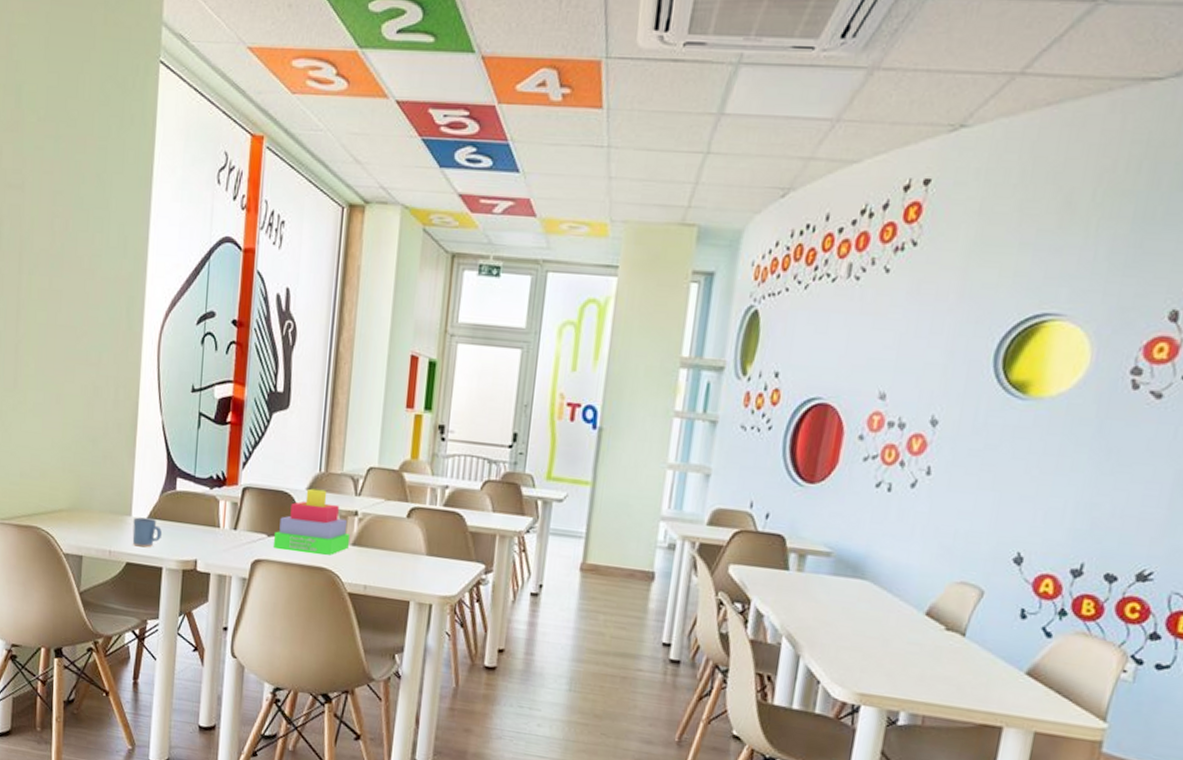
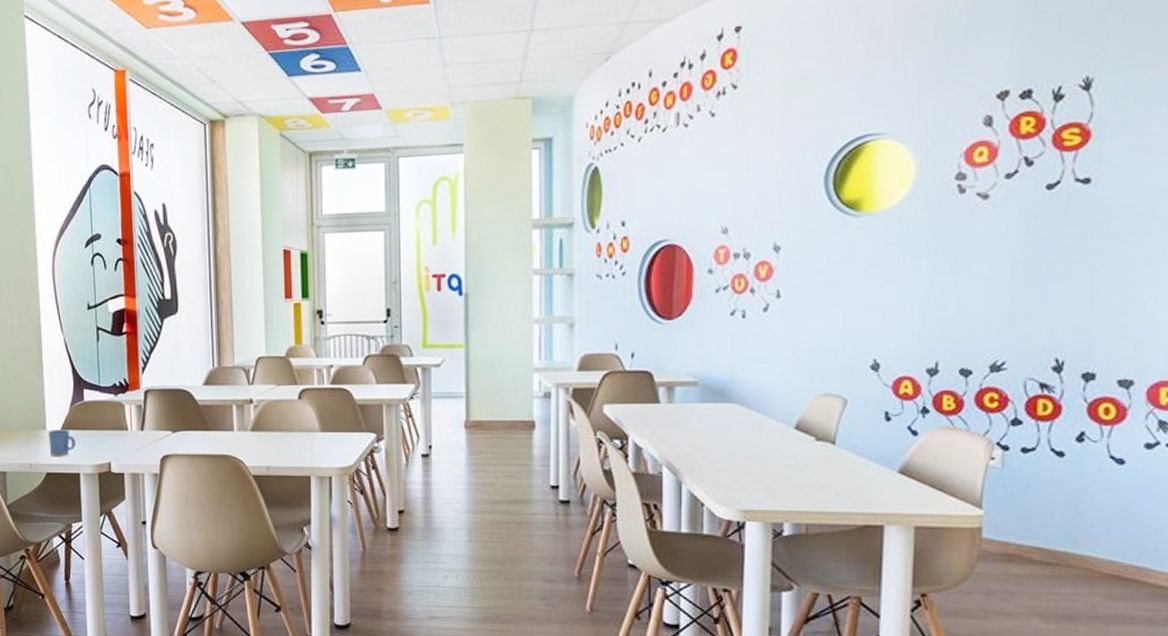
toy blocks: present [273,488,349,555] -> none [178,383,248,443]

